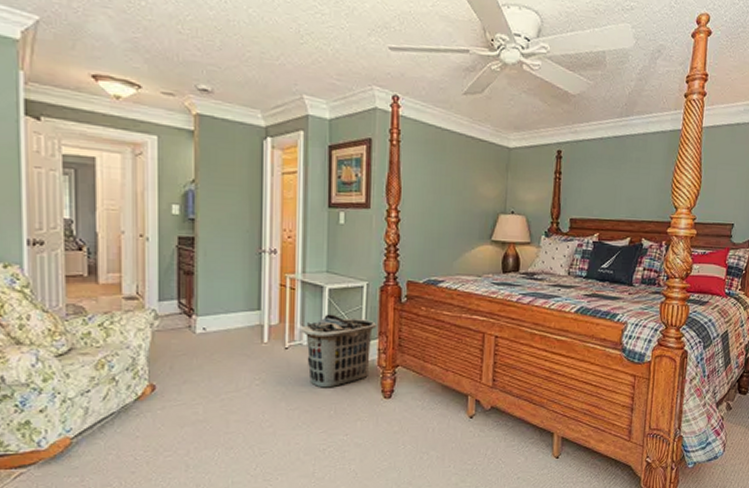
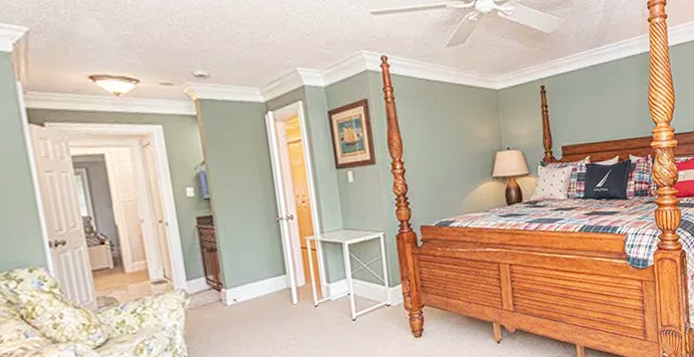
clothes hamper: present [301,314,378,388] -> none [327,267,399,338]

